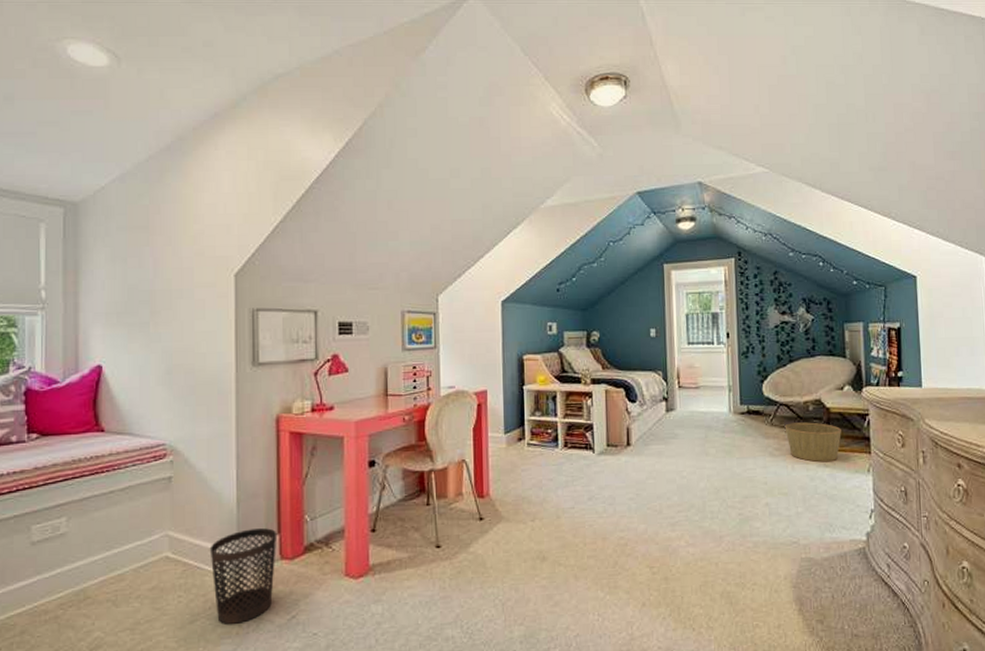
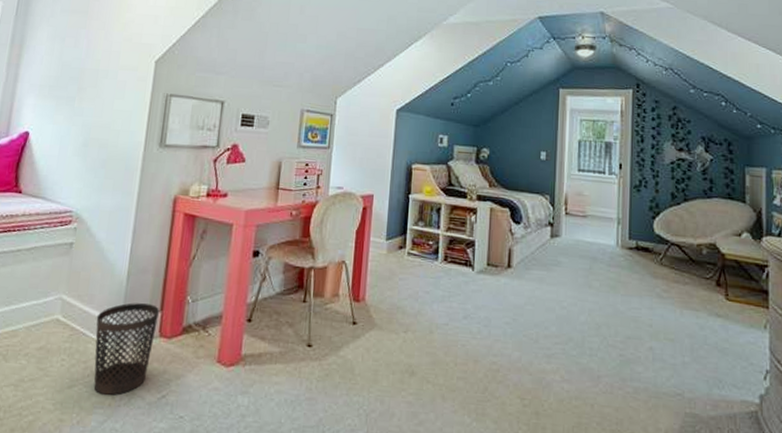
basket: present [784,422,842,463] -> none [675,265,737,312]

